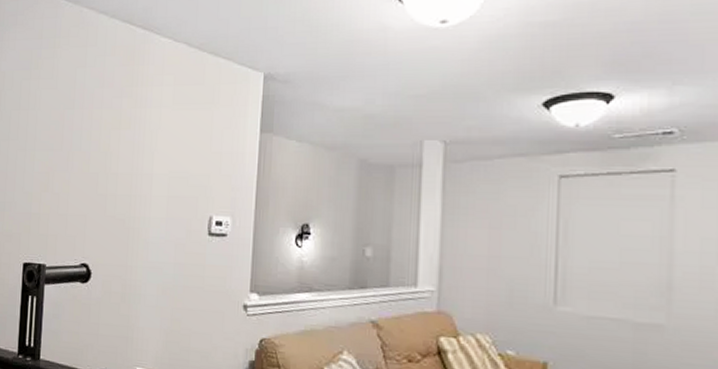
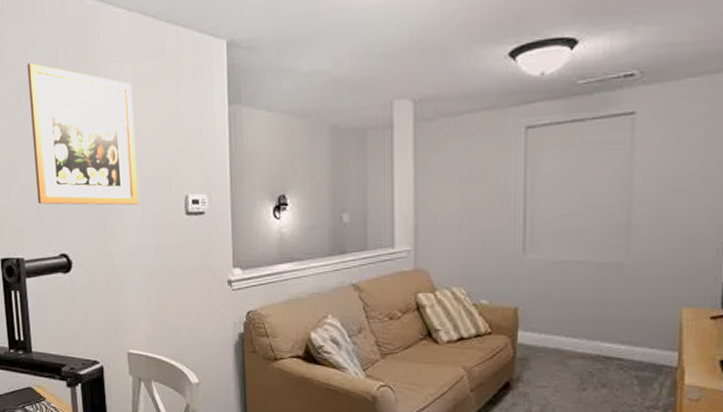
wall art: none [67,81,170,222] -> present [27,62,139,205]

